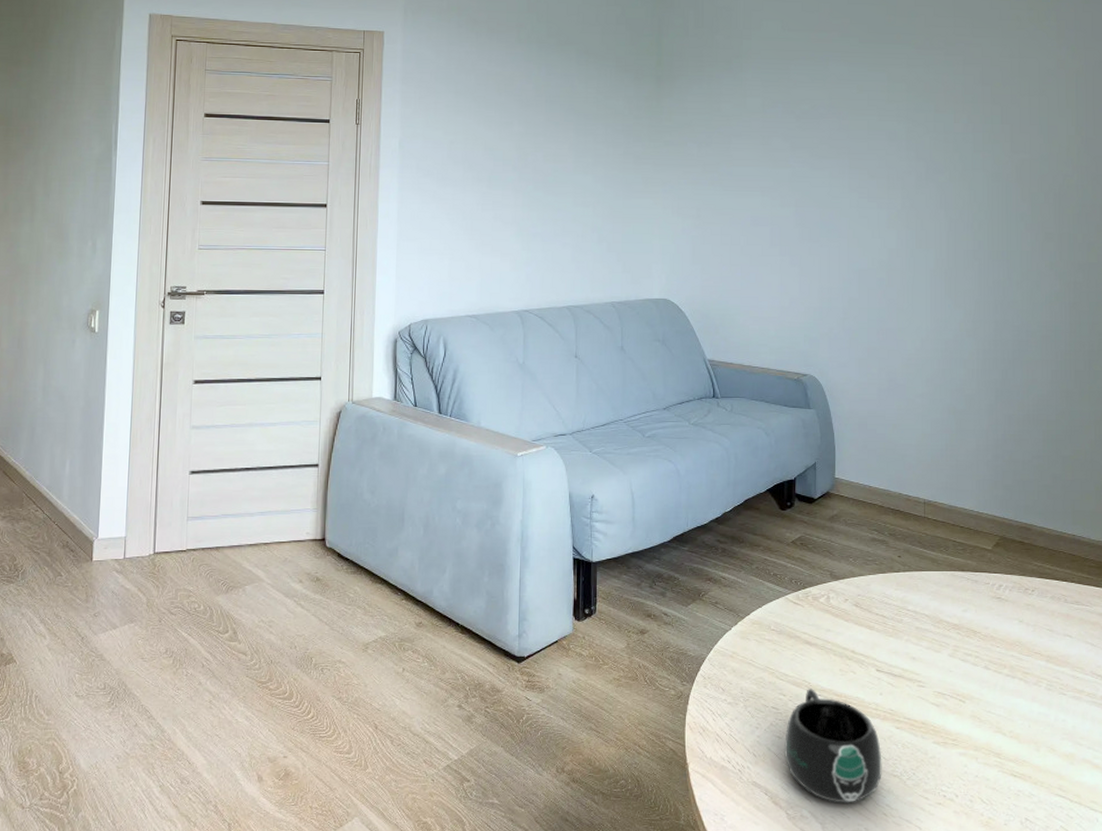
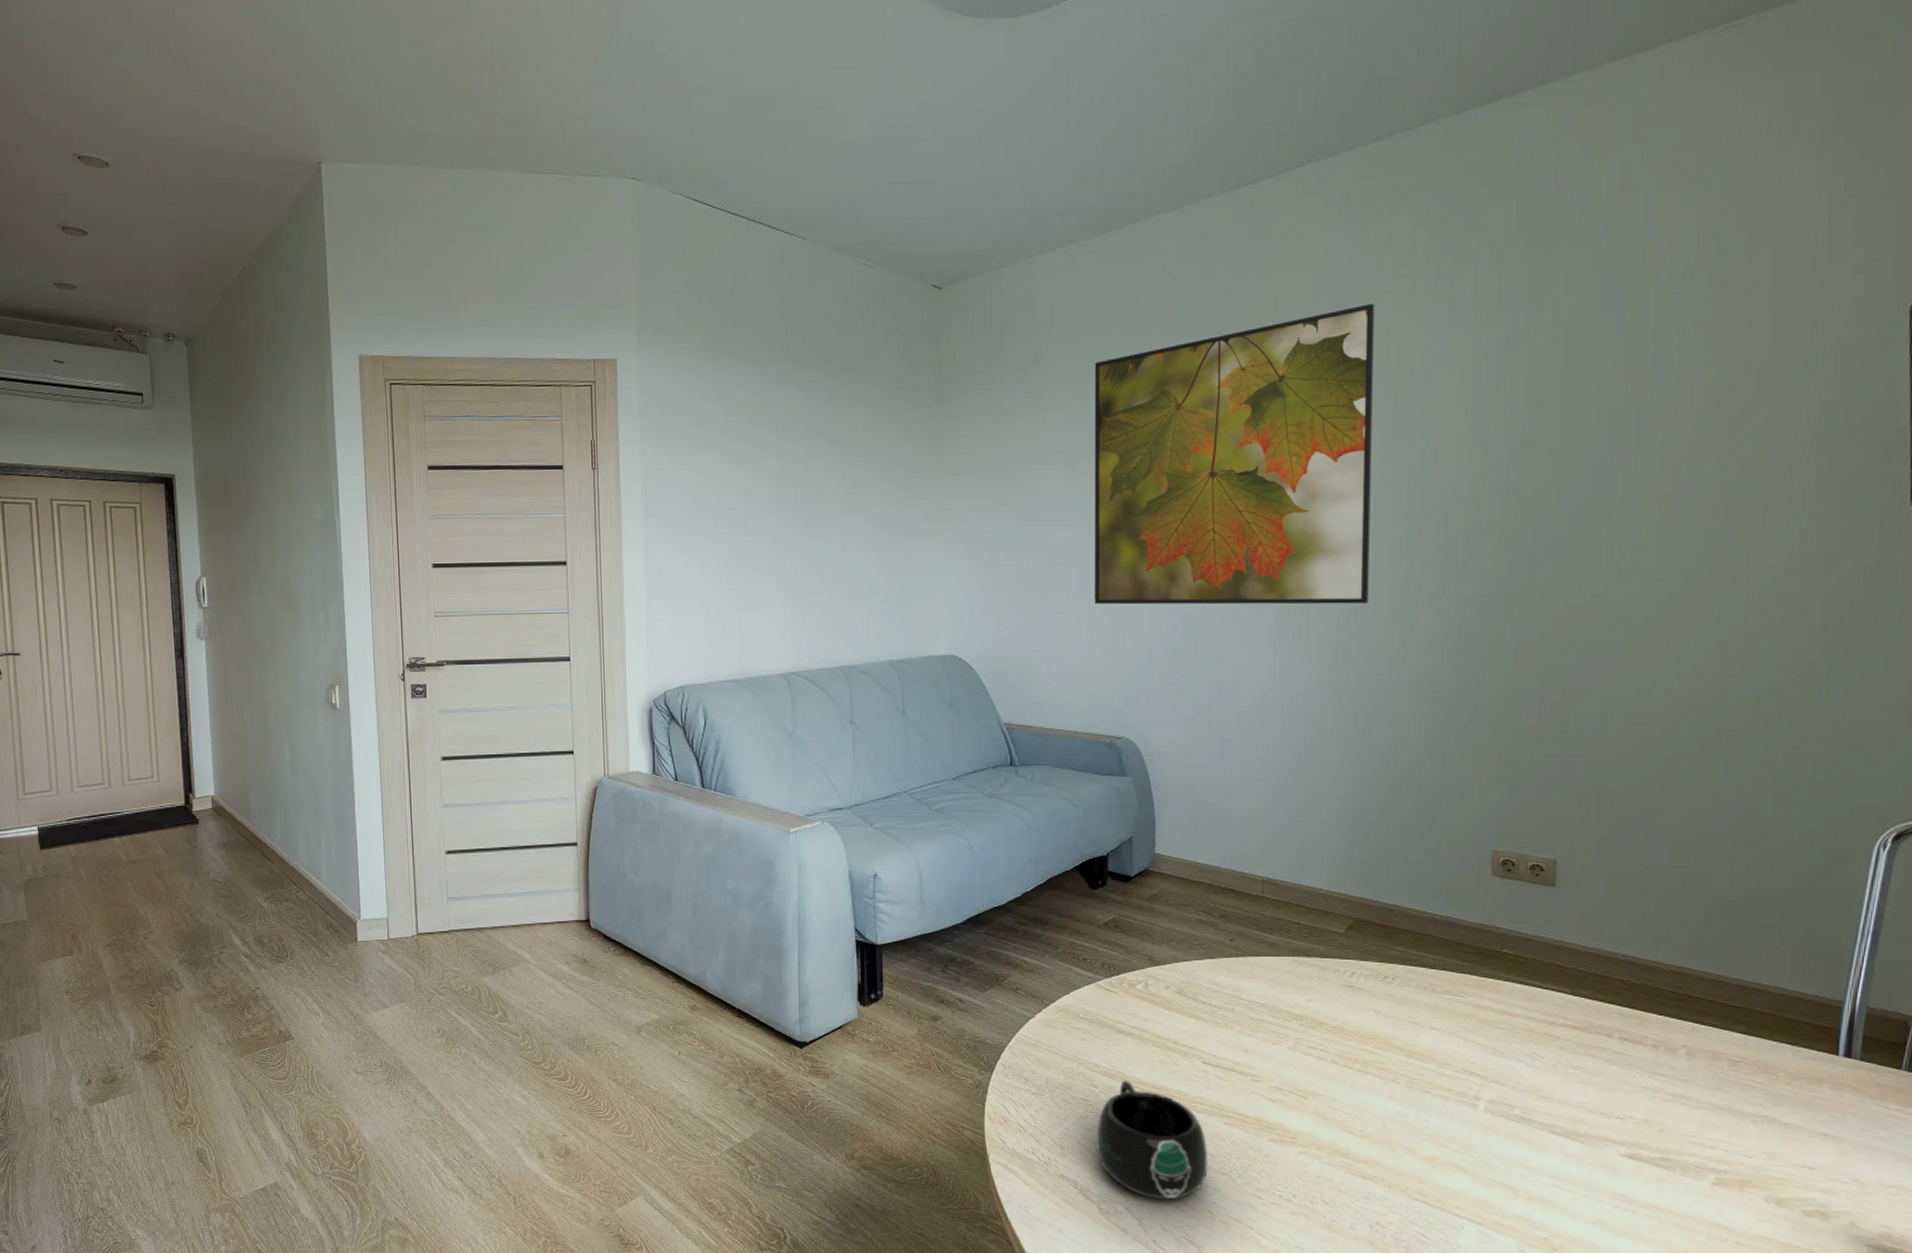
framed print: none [784,28,1003,266] -> present [1094,304,1375,605]

